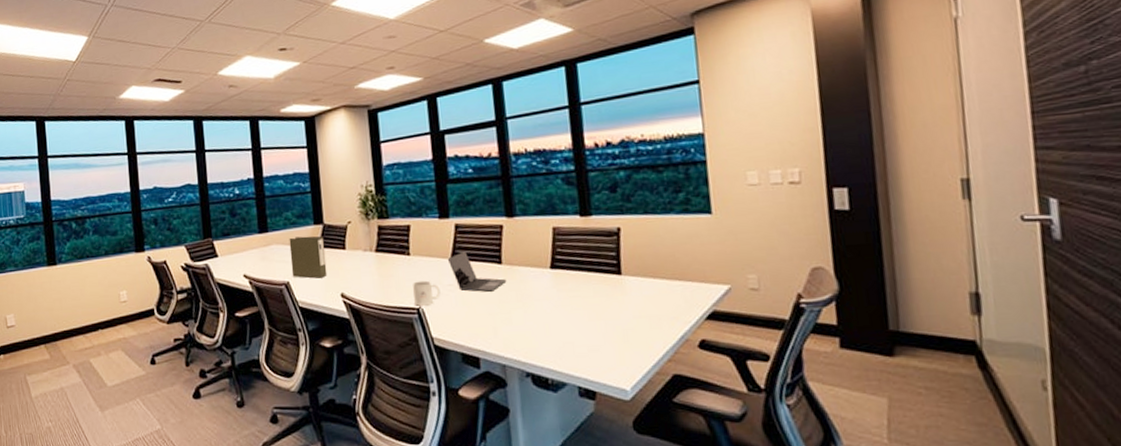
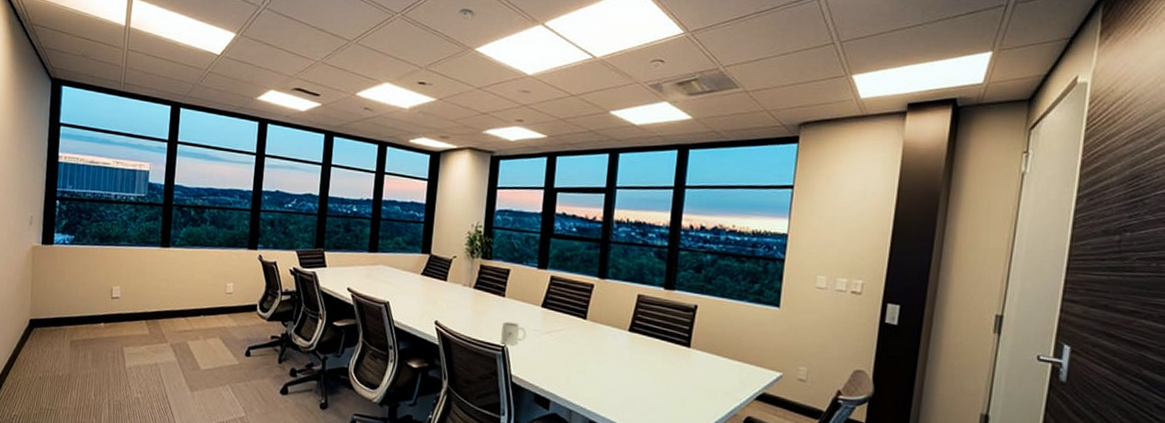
binder: present [289,236,327,279] -> none [393,261,429,304]
laptop: present [447,251,507,293] -> none [538,302,588,344]

